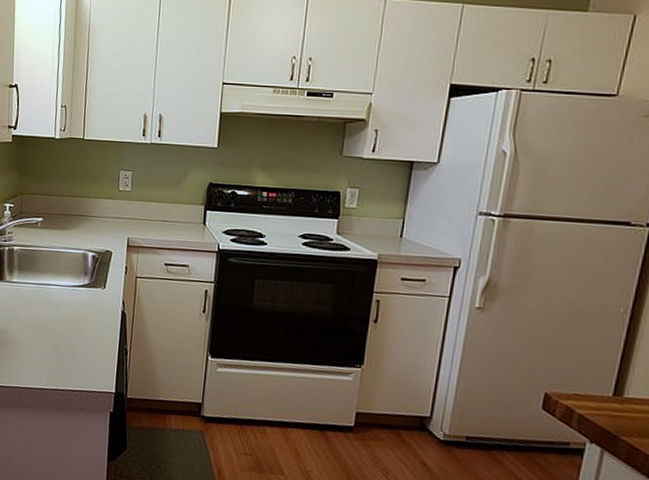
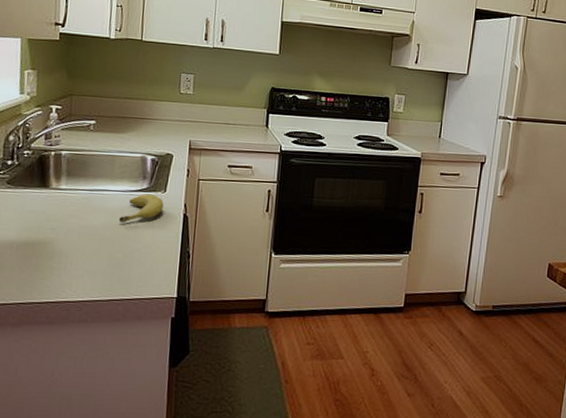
fruit: none [63,289,103,317] -> present [118,194,164,223]

